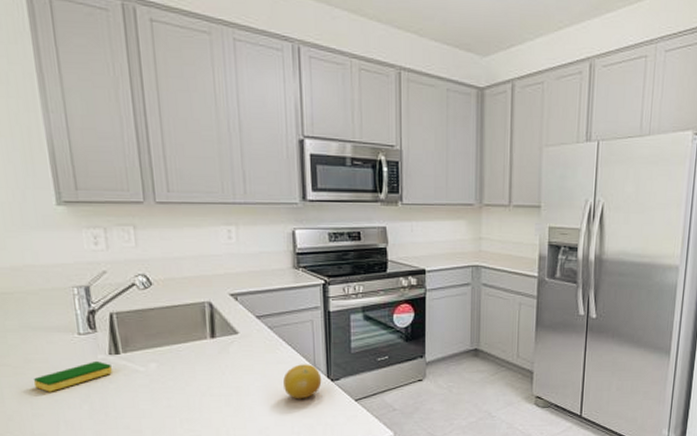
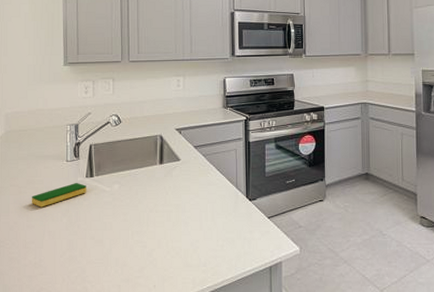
fruit: present [283,364,322,399] -> none [212,186,242,216]

